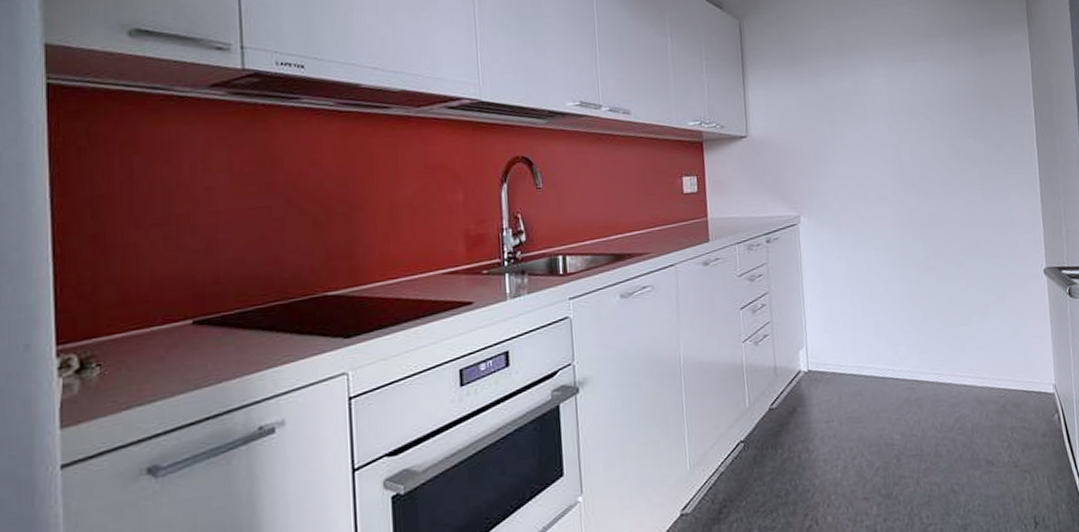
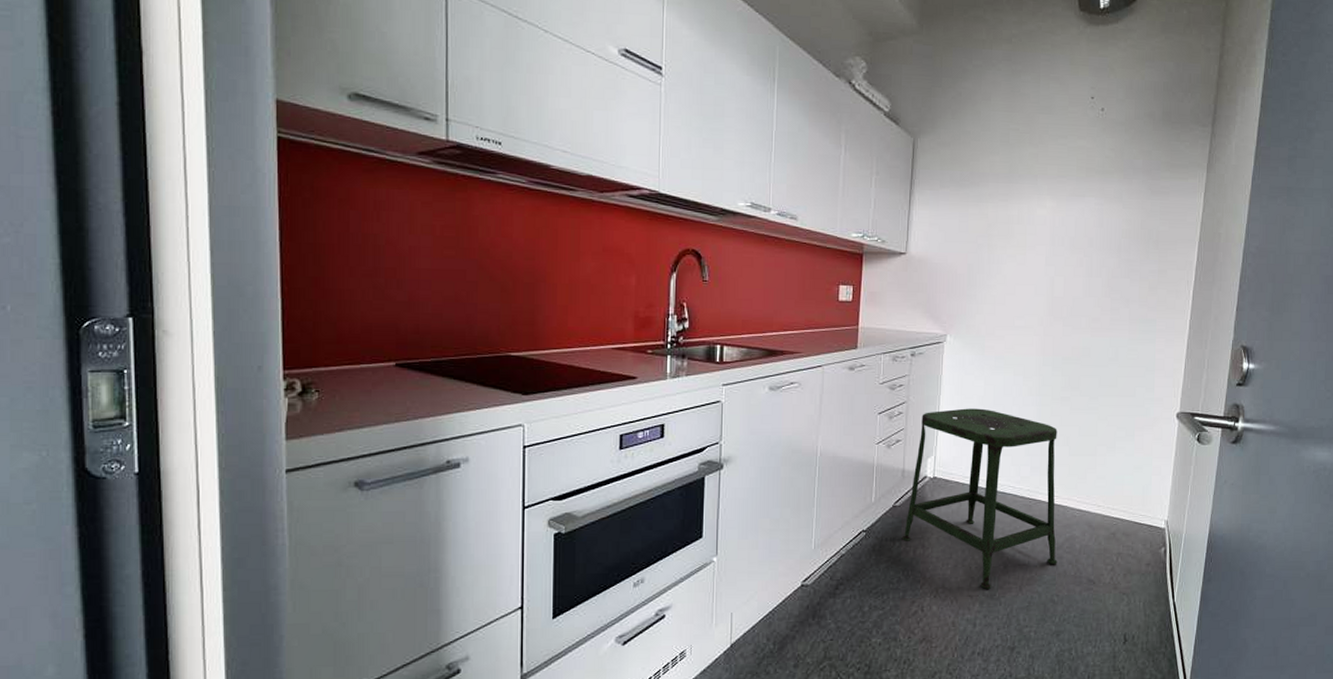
stool: none [783,289,952,489] -> present [901,408,1057,589]

